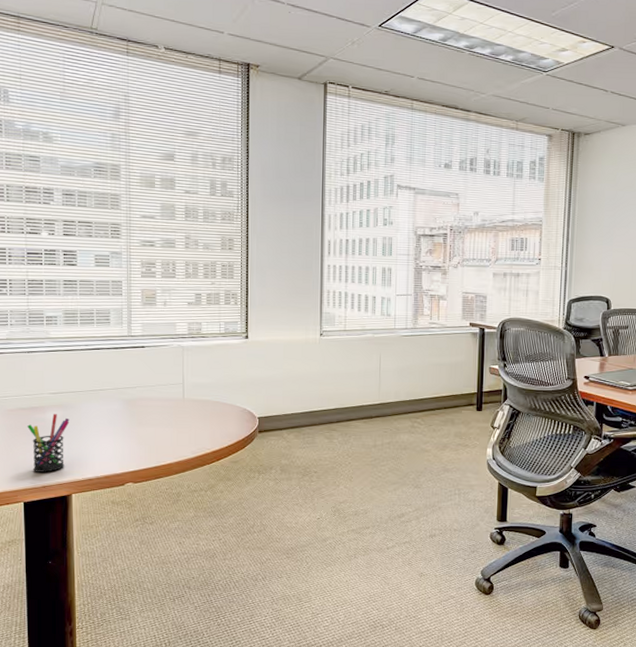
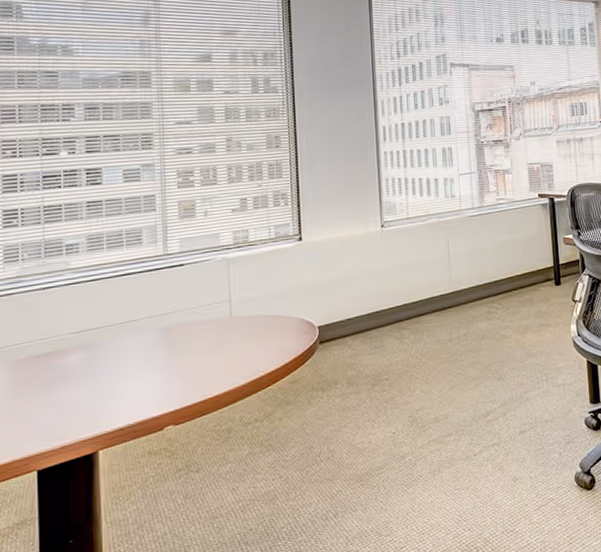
pen holder: present [27,414,70,473] -> none [42,356,95,431]

